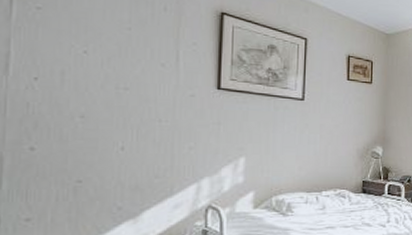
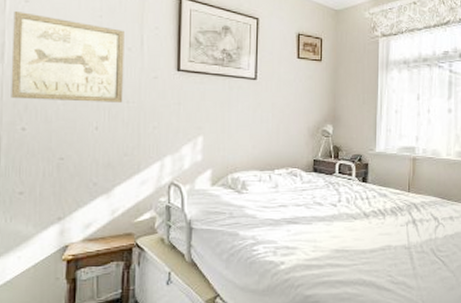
wall art: none [16,17,157,121] -> present [11,10,124,103]

